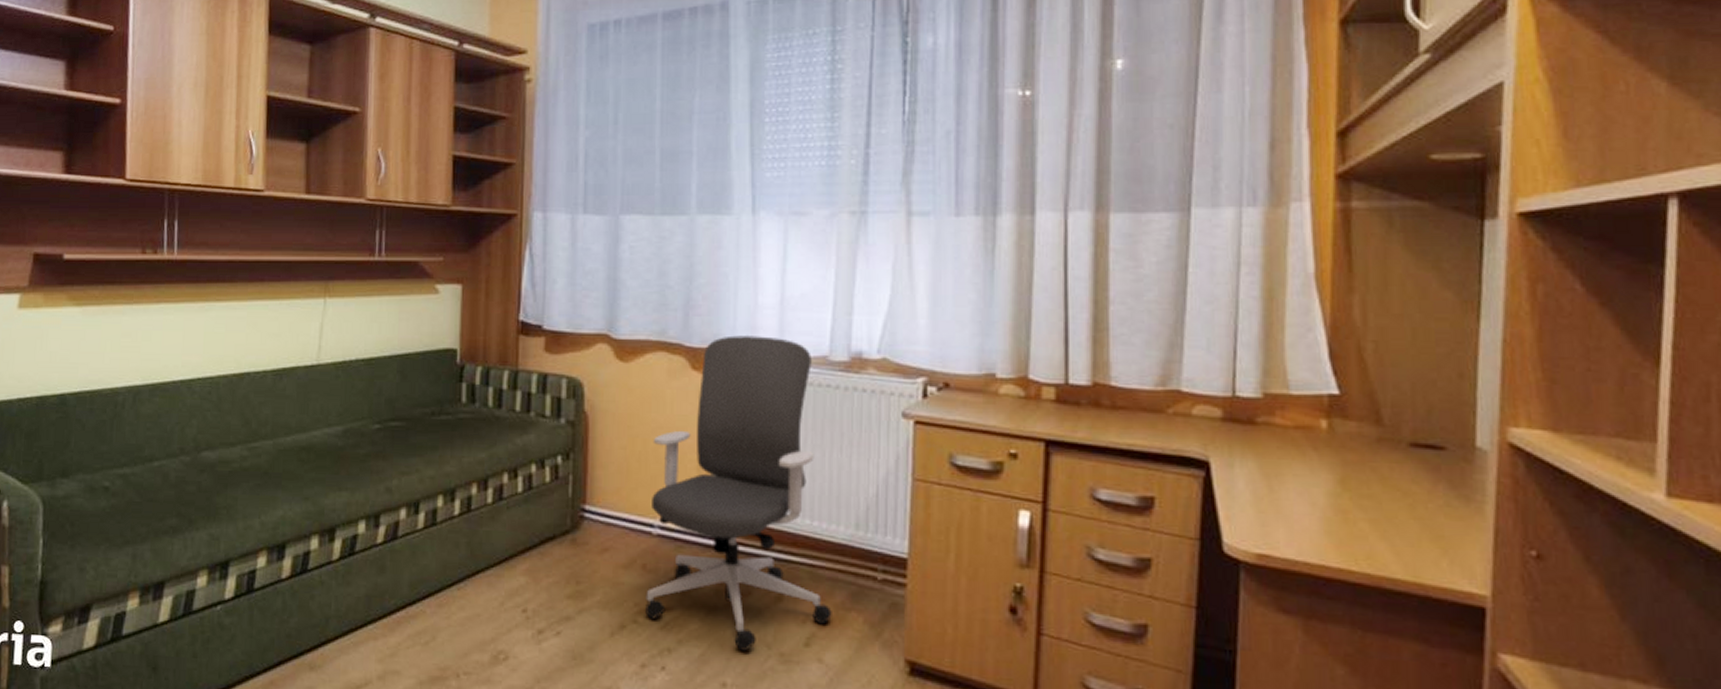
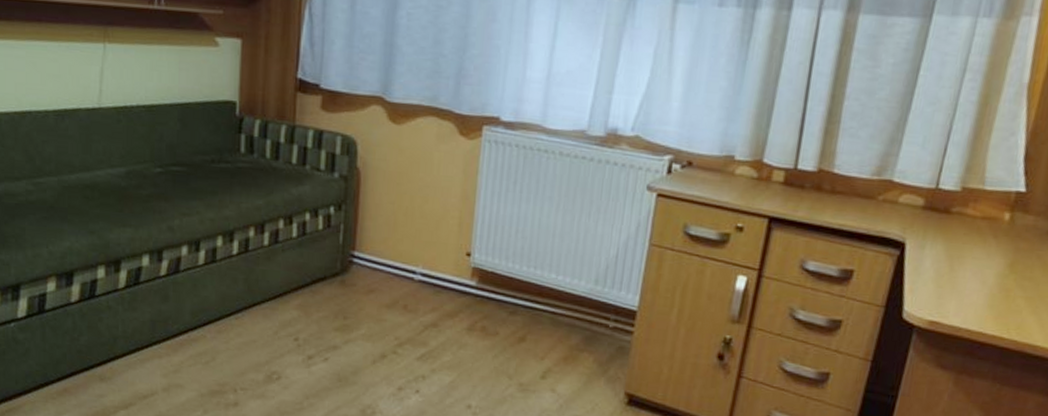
office chair: present [645,335,832,651] -> none [404,105,571,380]

